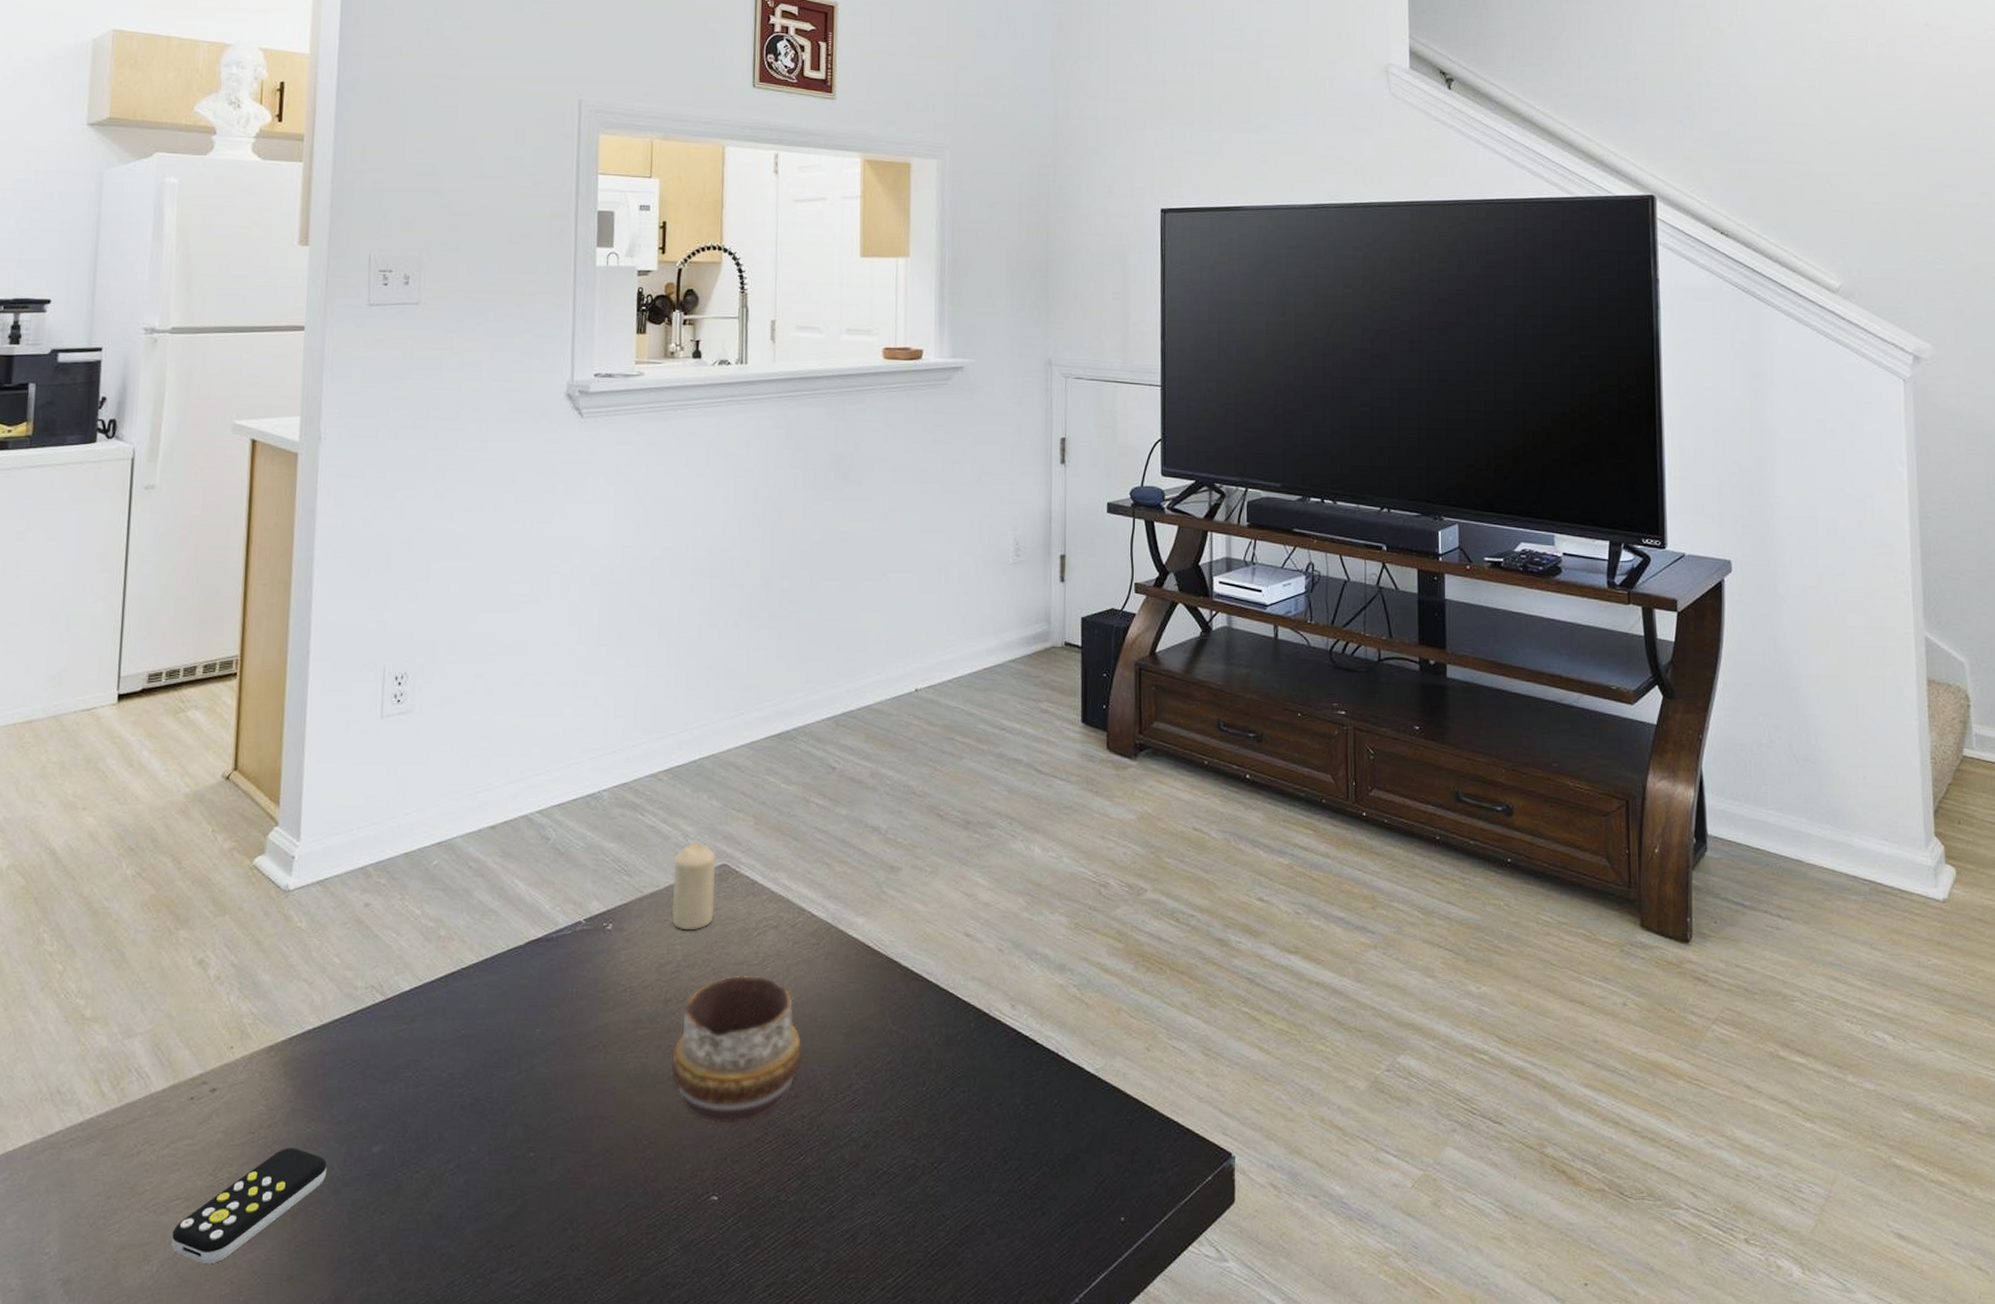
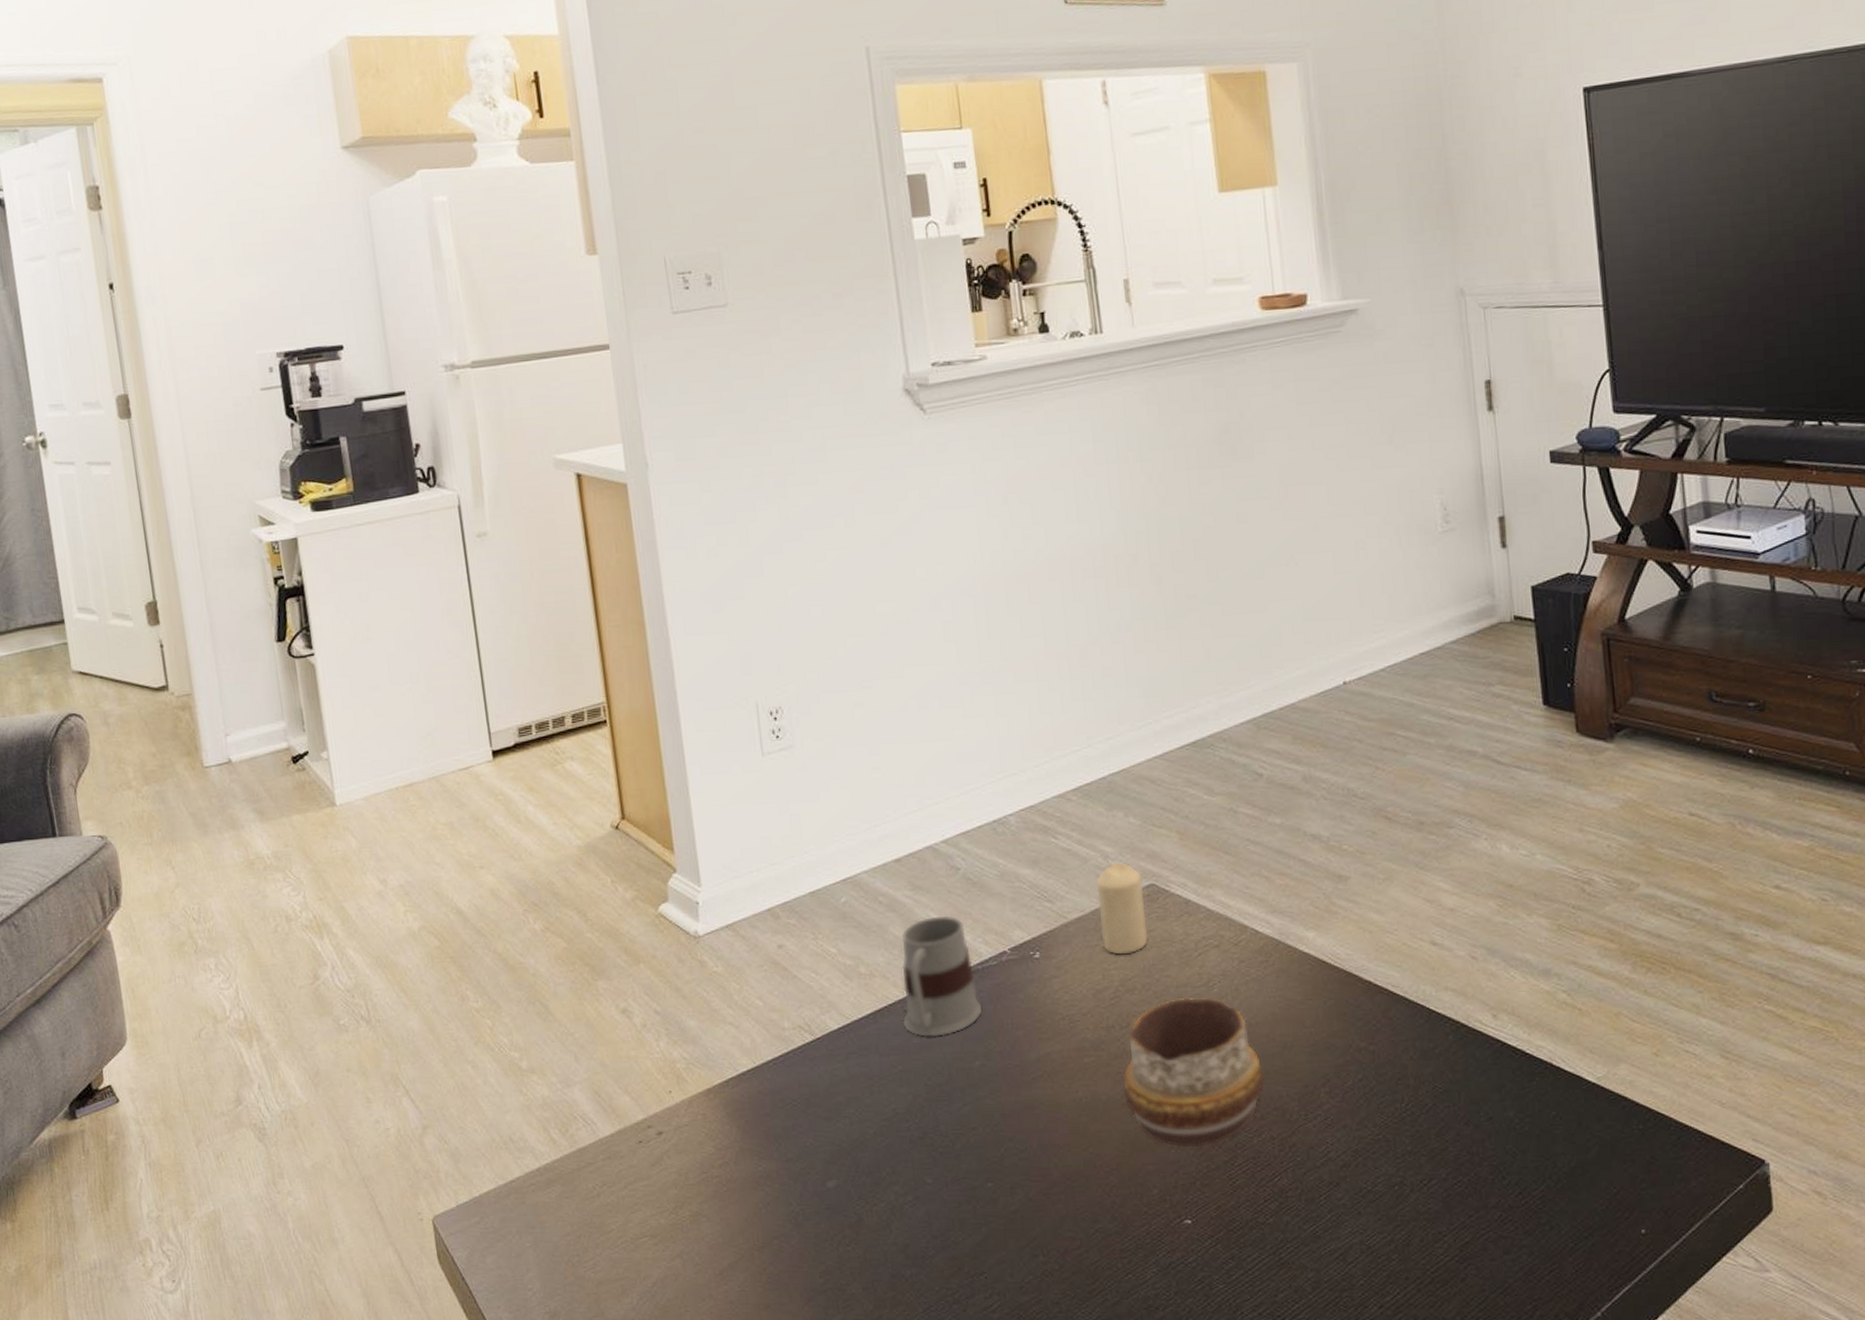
remote control: present [171,1147,327,1263] -> none [645,1185,786,1295]
mug: none [472,884,551,1003] -> present [901,916,983,1037]

